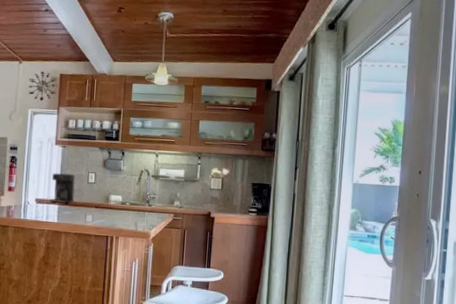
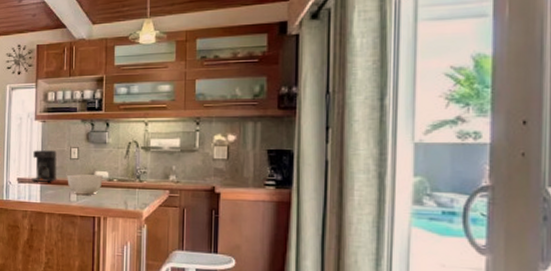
bowl: none [84,197,117,216] -> present [67,174,103,195]

